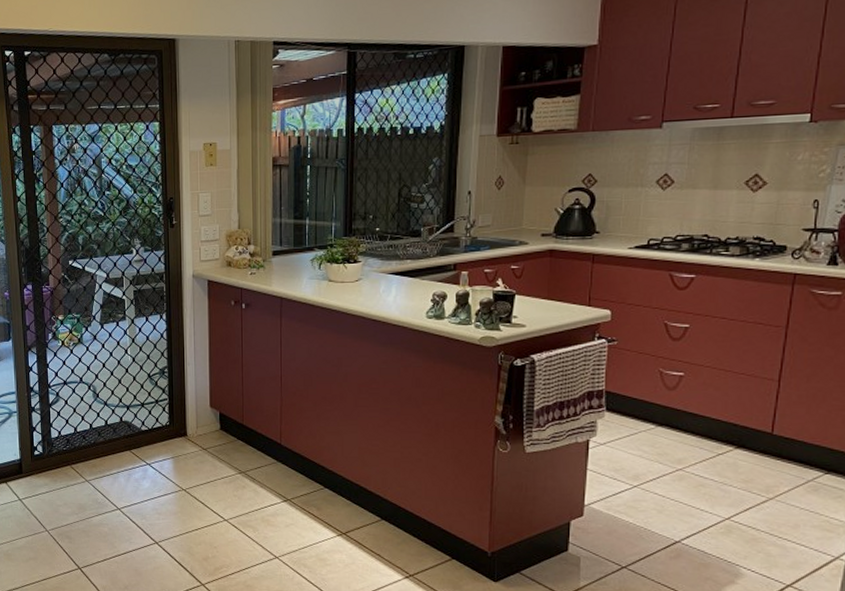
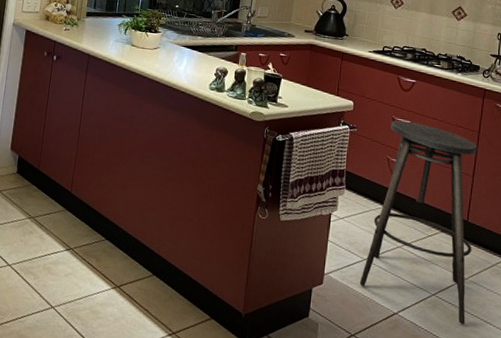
stool: none [629,325,785,549] -> present [359,120,477,325]

